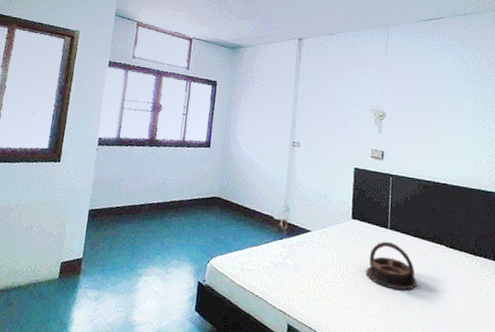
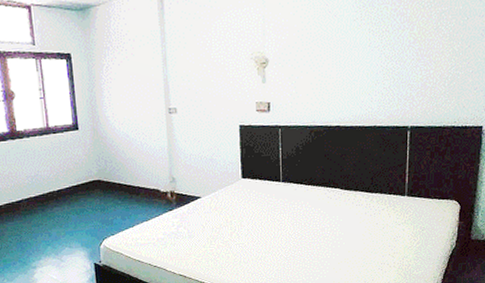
serving tray: present [365,242,416,291] -> none [261,194,313,238]

